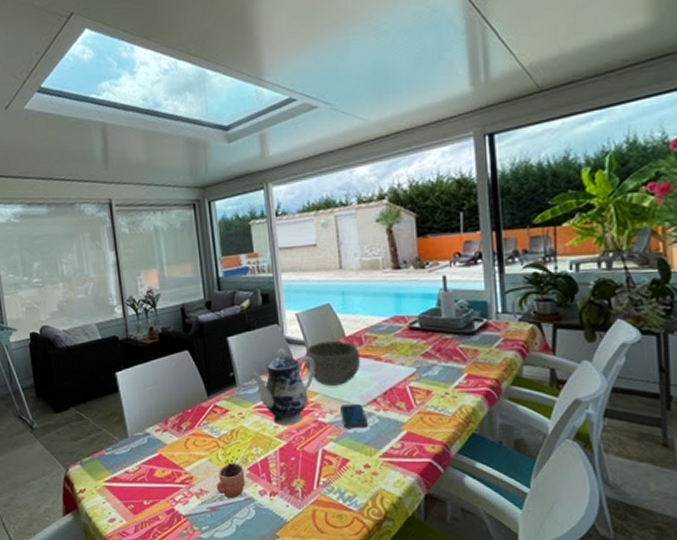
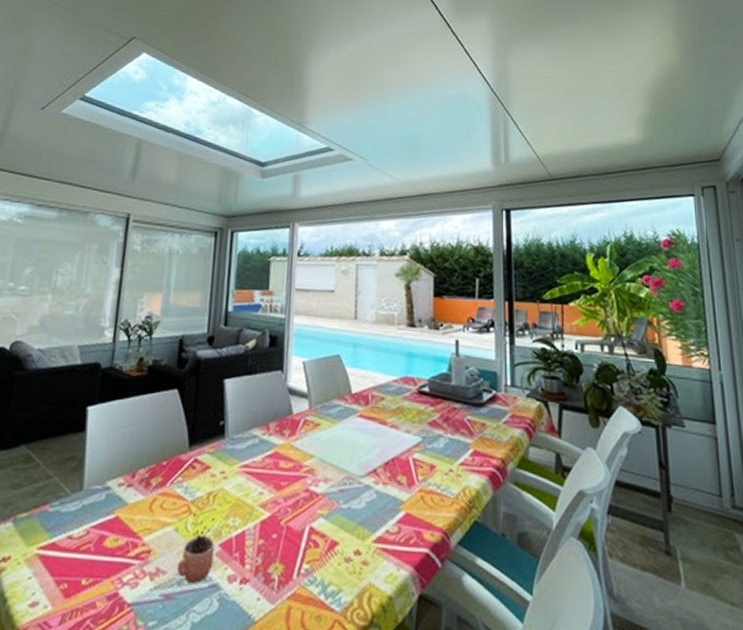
teapot: present [249,348,315,426] -> none [241,399,315,493]
bowl: present [304,341,361,386] -> none [304,397,365,449]
smartphone: present [340,404,368,428] -> none [336,473,364,504]

